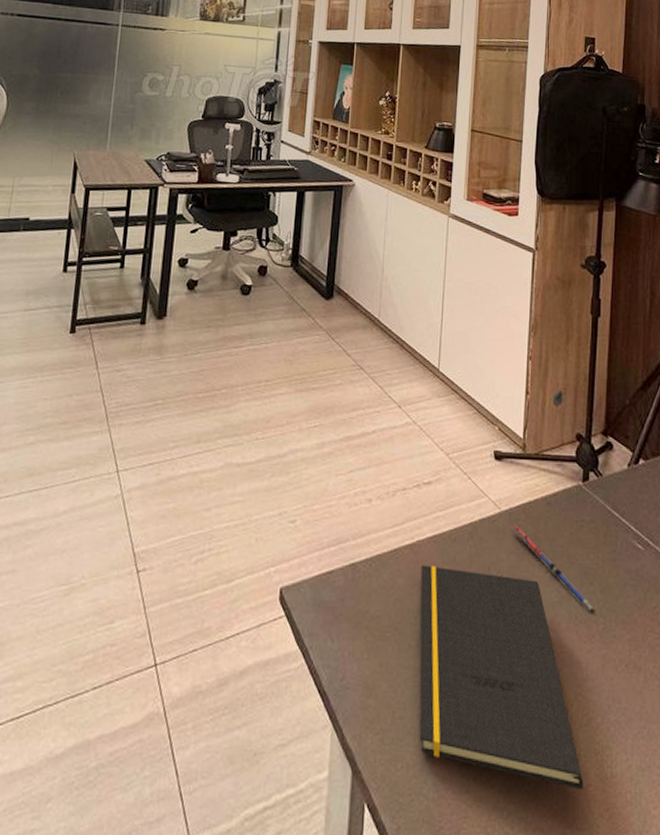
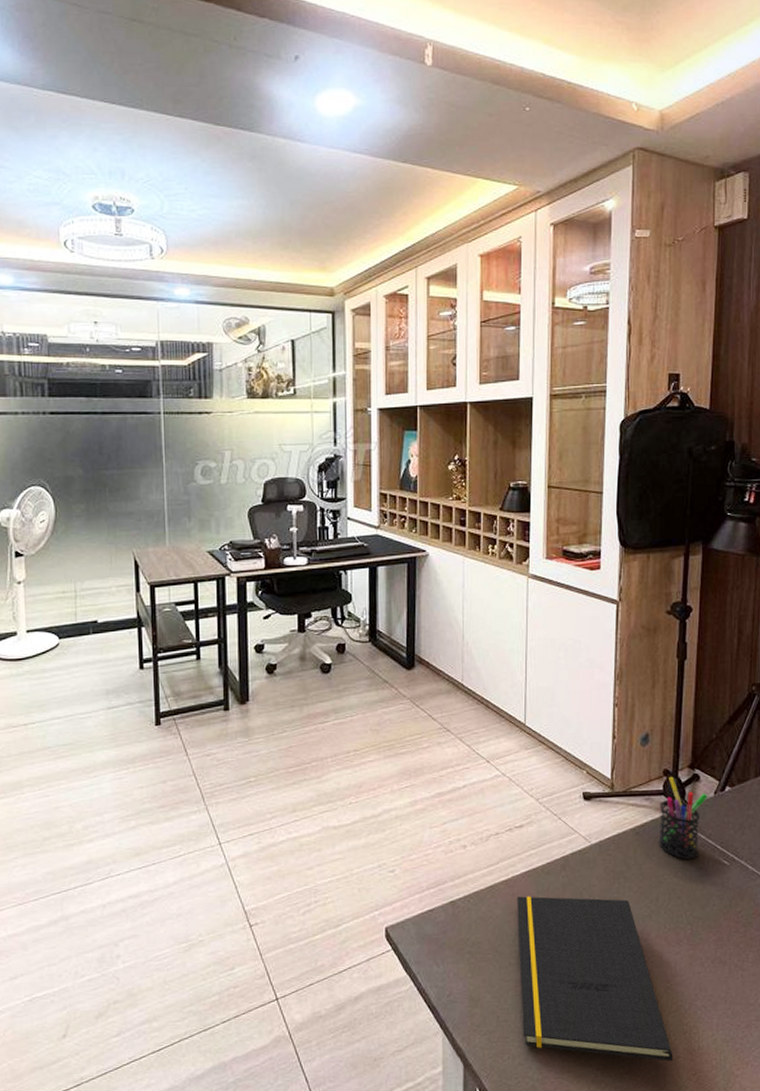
pen: present [512,524,595,611] -> none [602,854,683,921]
pen holder: none [570,442,622,540] -> present [658,776,708,860]

